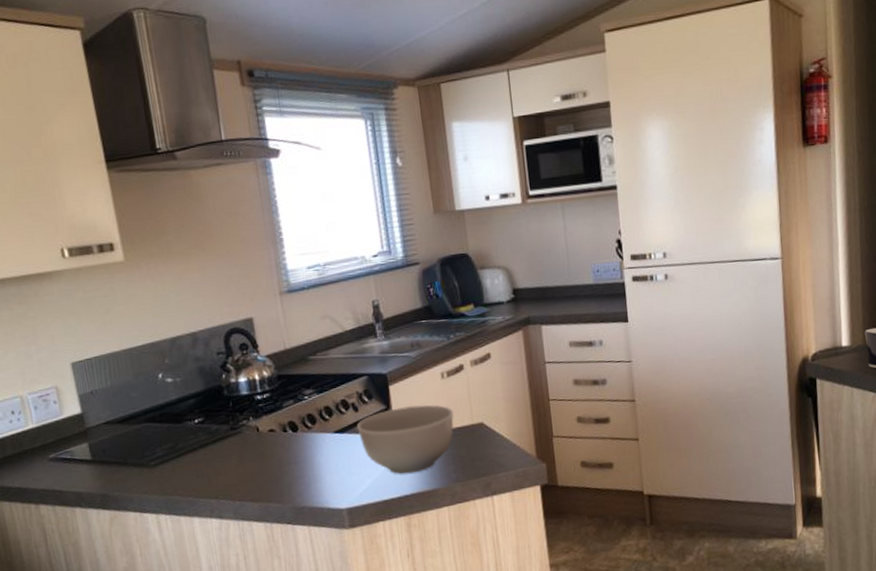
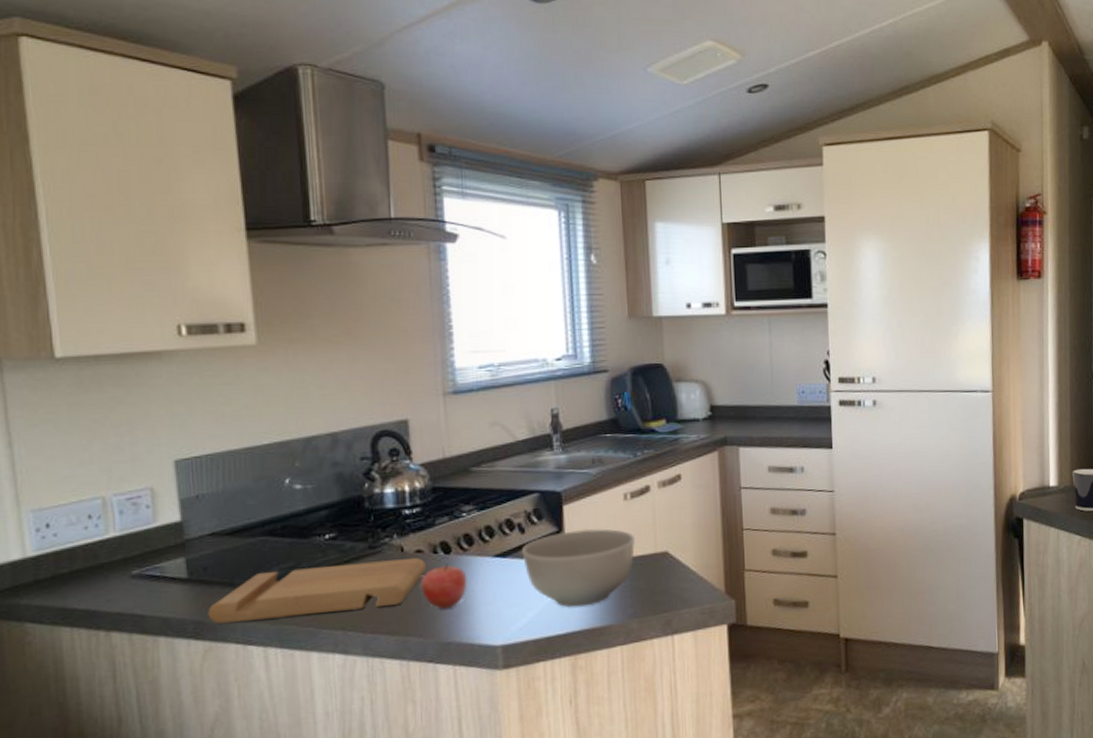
cutting board: none [110,435,280,497] -> present [207,557,427,625]
fruit: none [276,440,314,479] -> present [421,563,468,609]

